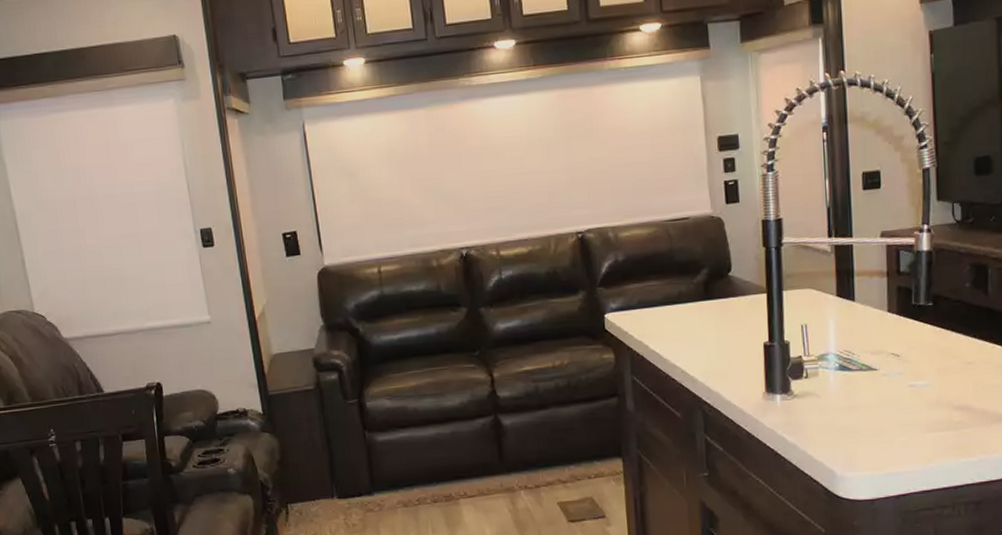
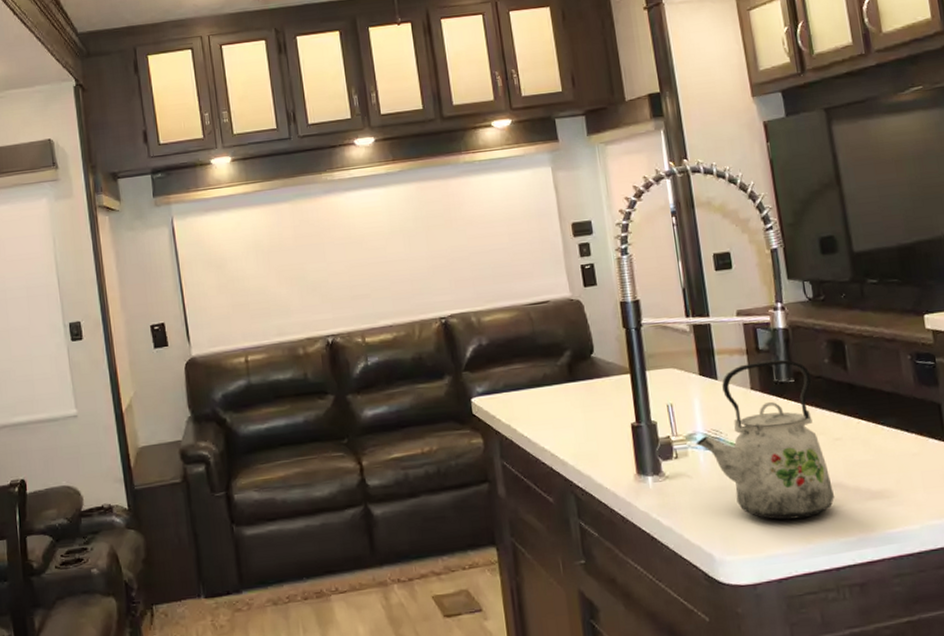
kettle: none [827,282,961,440] -> present [696,359,835,520]

